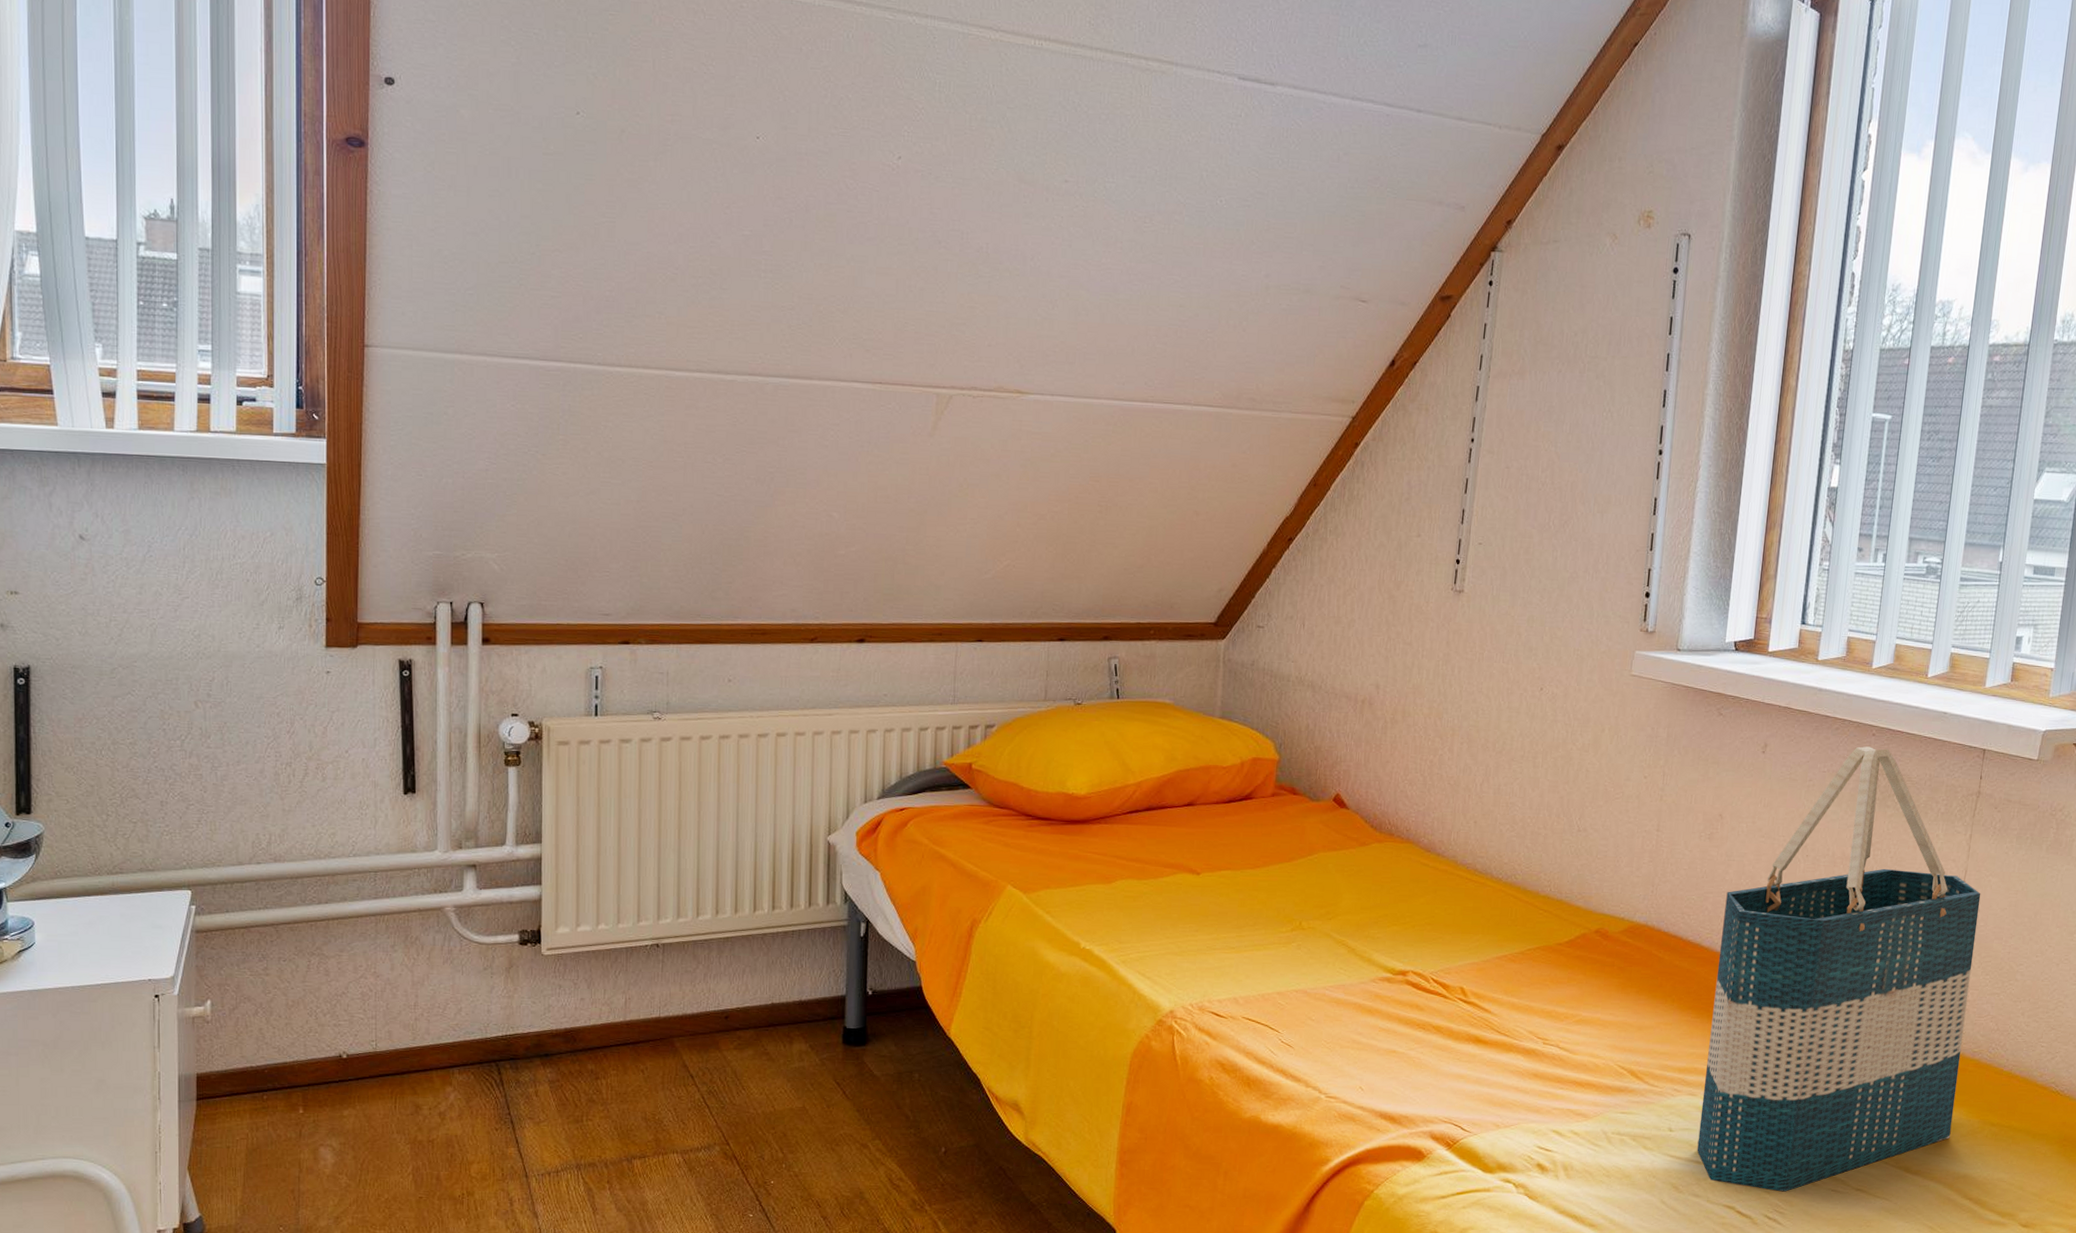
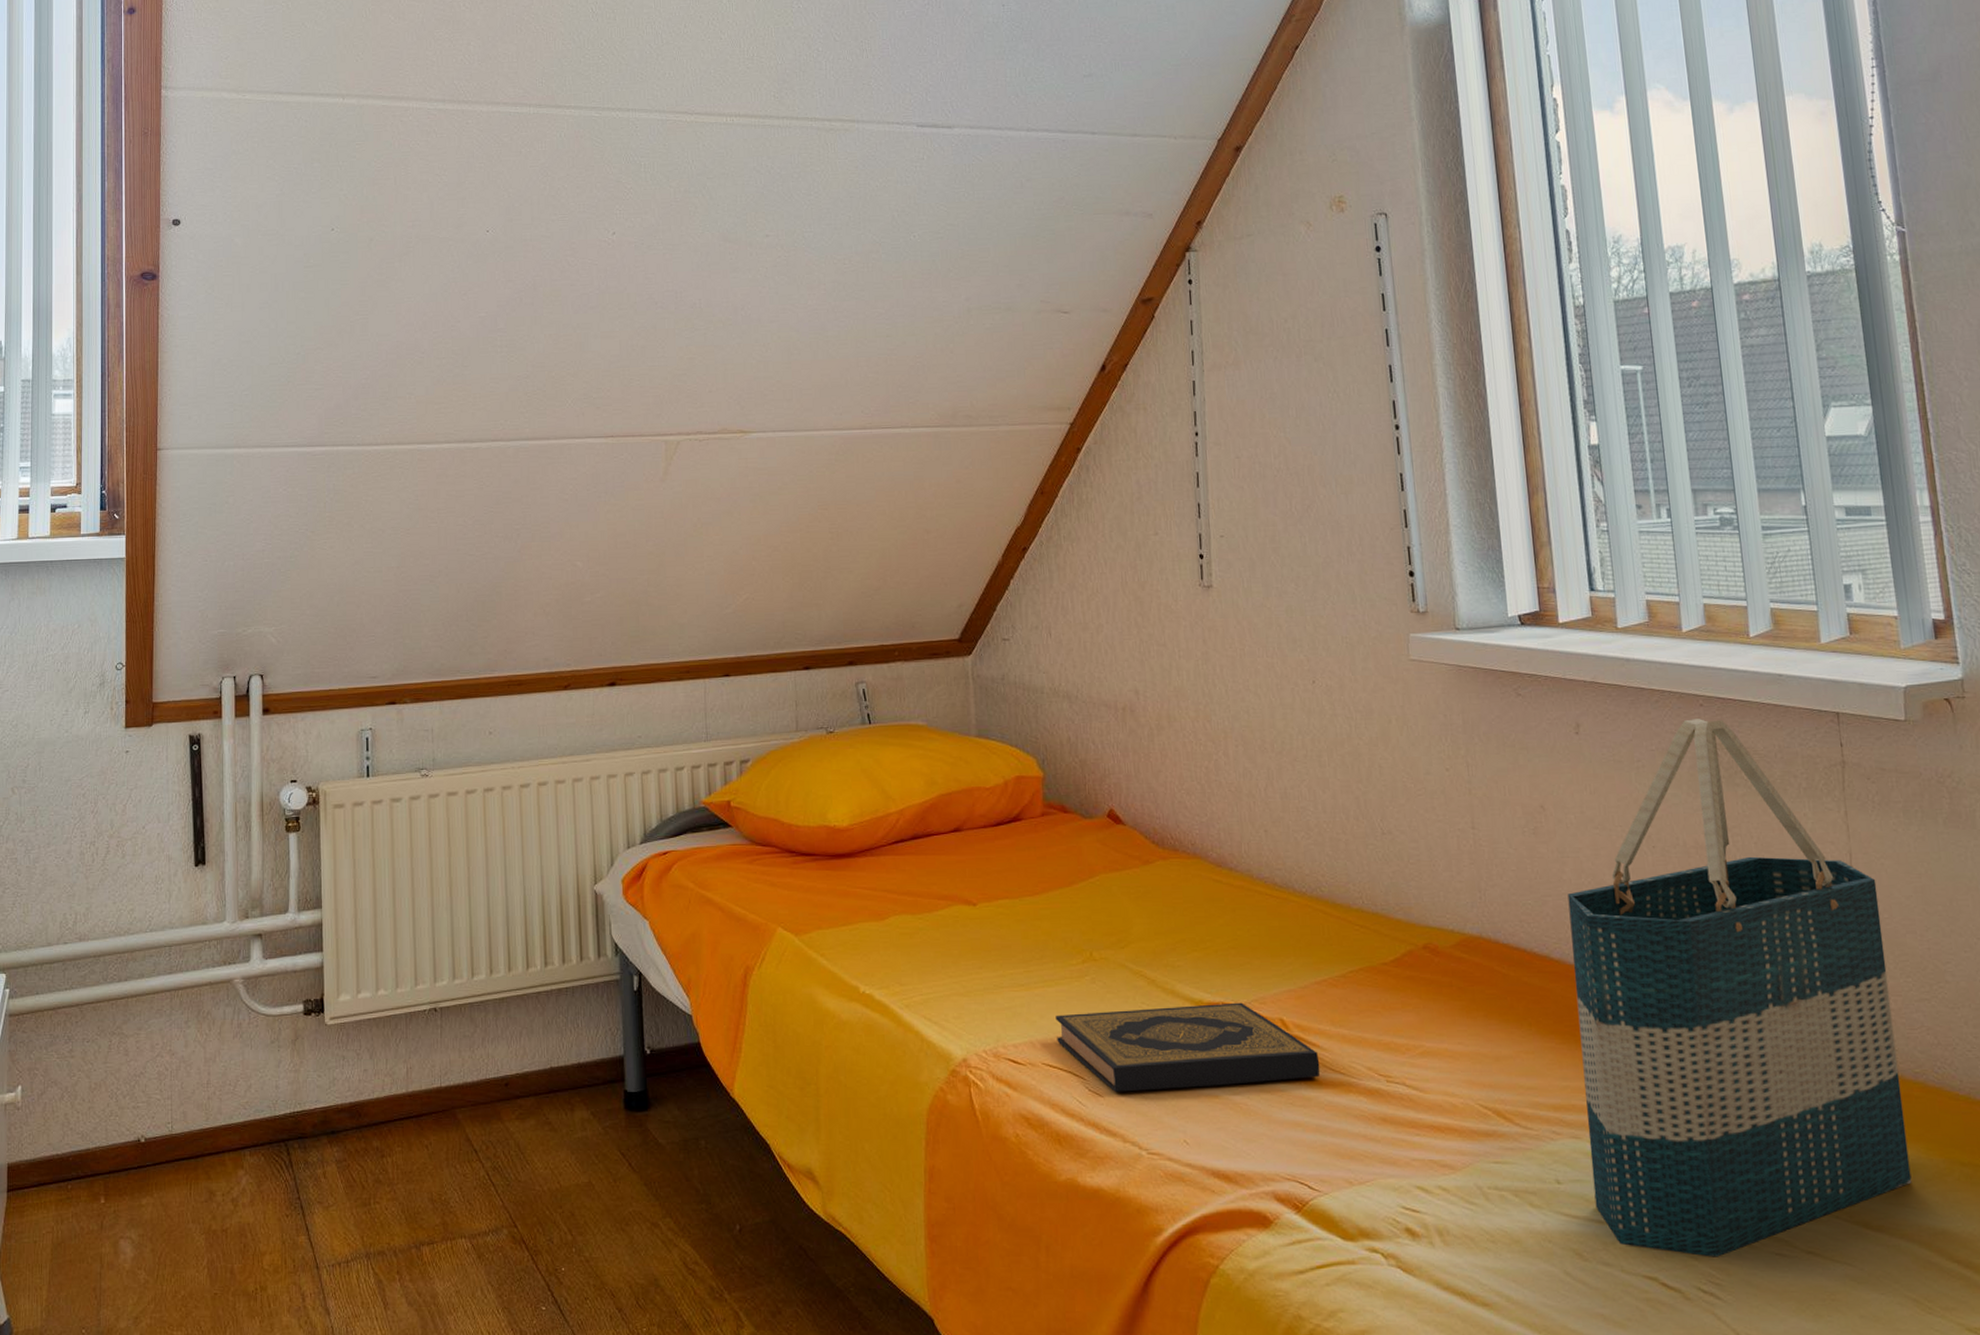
hardback book: none [1258,971,1489,1044] -> present [1055,1002,1320,1092]

